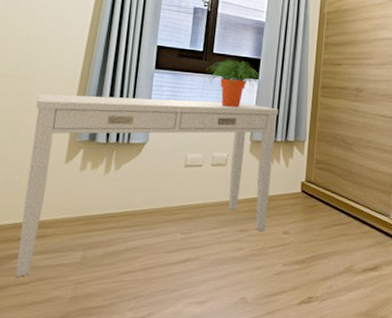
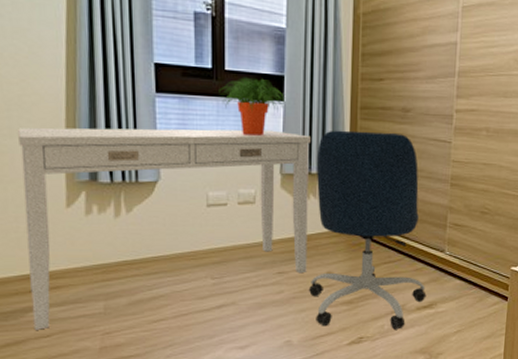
office chair: none [266,105,372,291] -> present [309,130,426,330]

